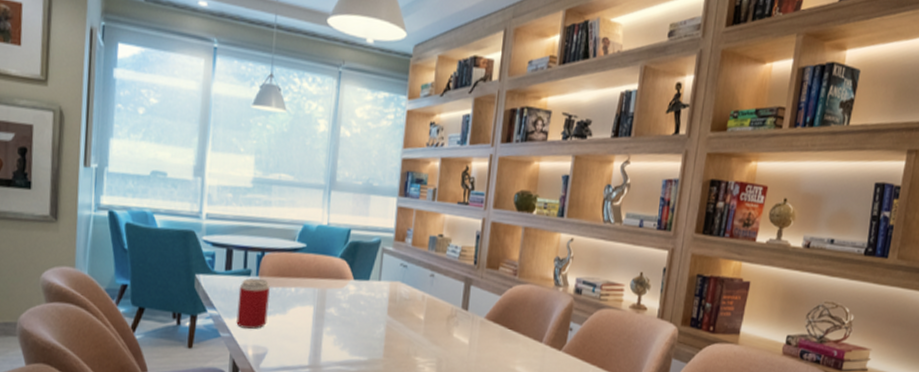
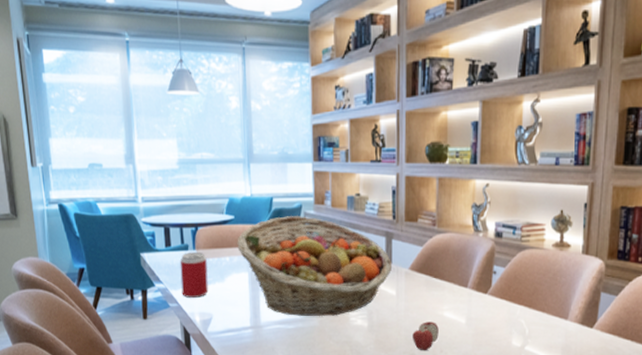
fruit basket: none [305,250,468,361] -> present [237,216,392,316]

